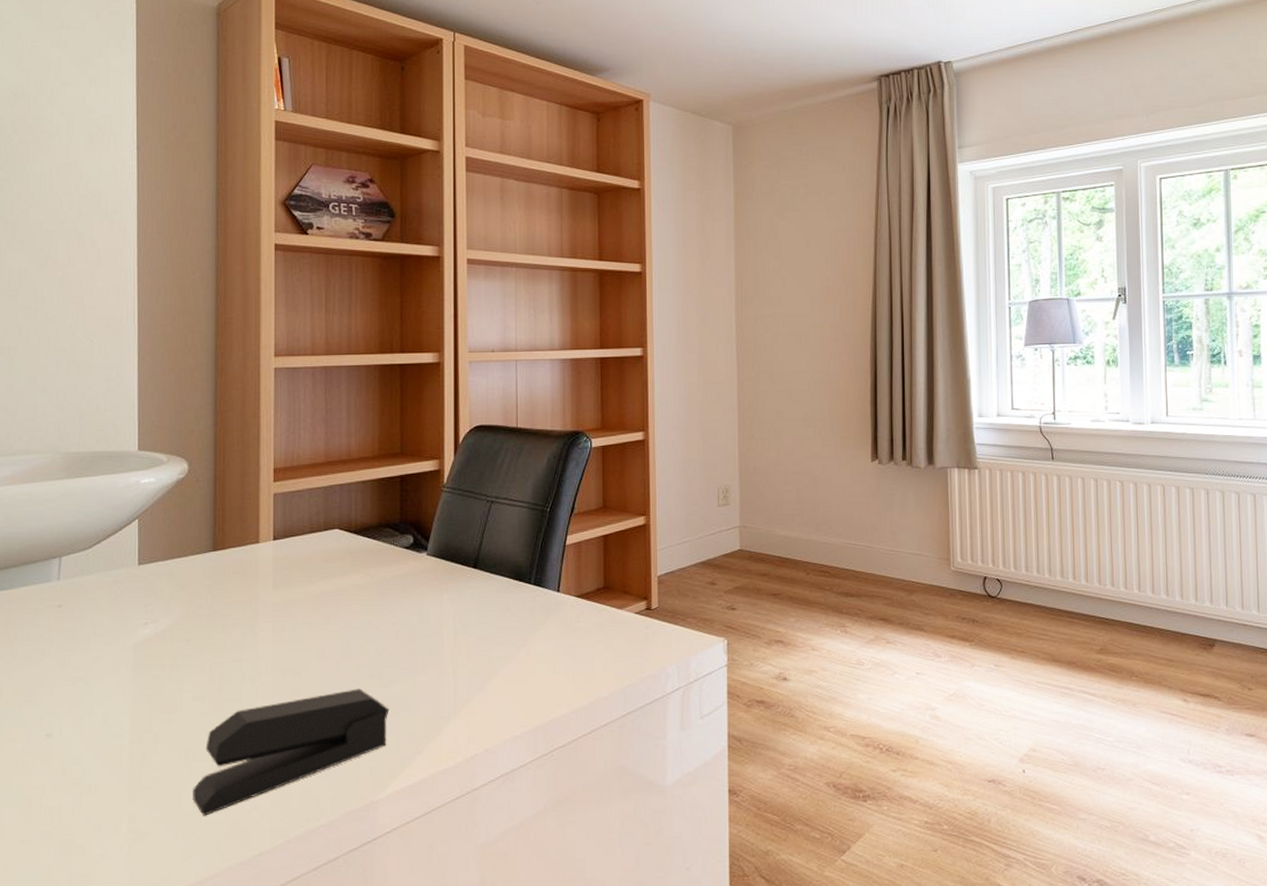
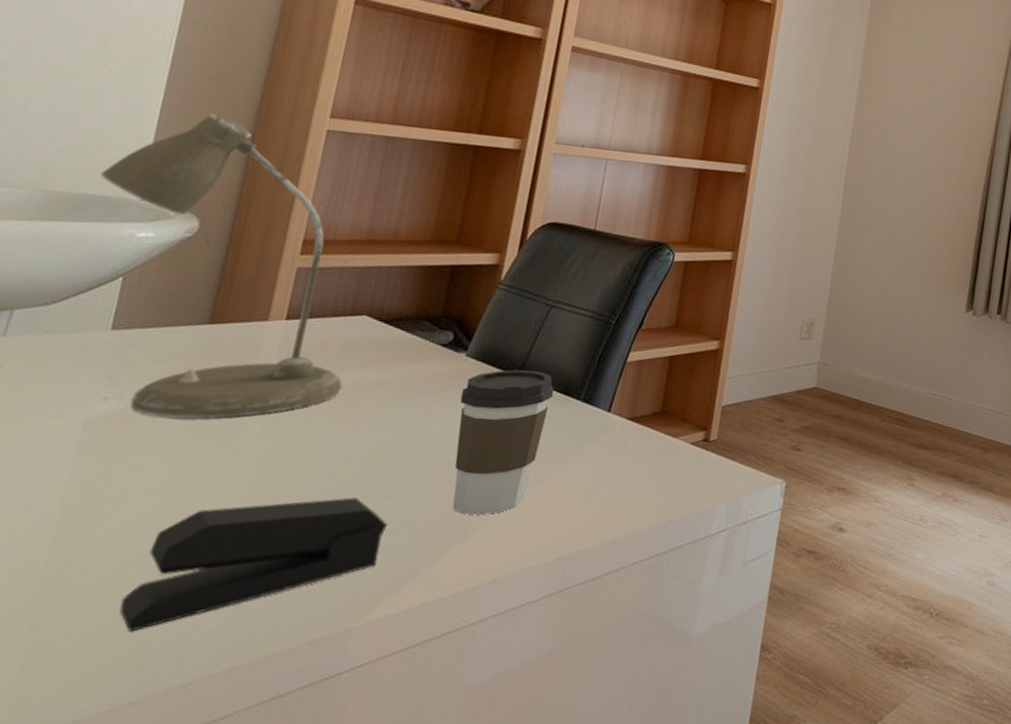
desk lamp: none [103,367,330,635] -> present [100,113,342,419]
coffee cup: none [429,562,508,695] -> present [452,370,554,515]

